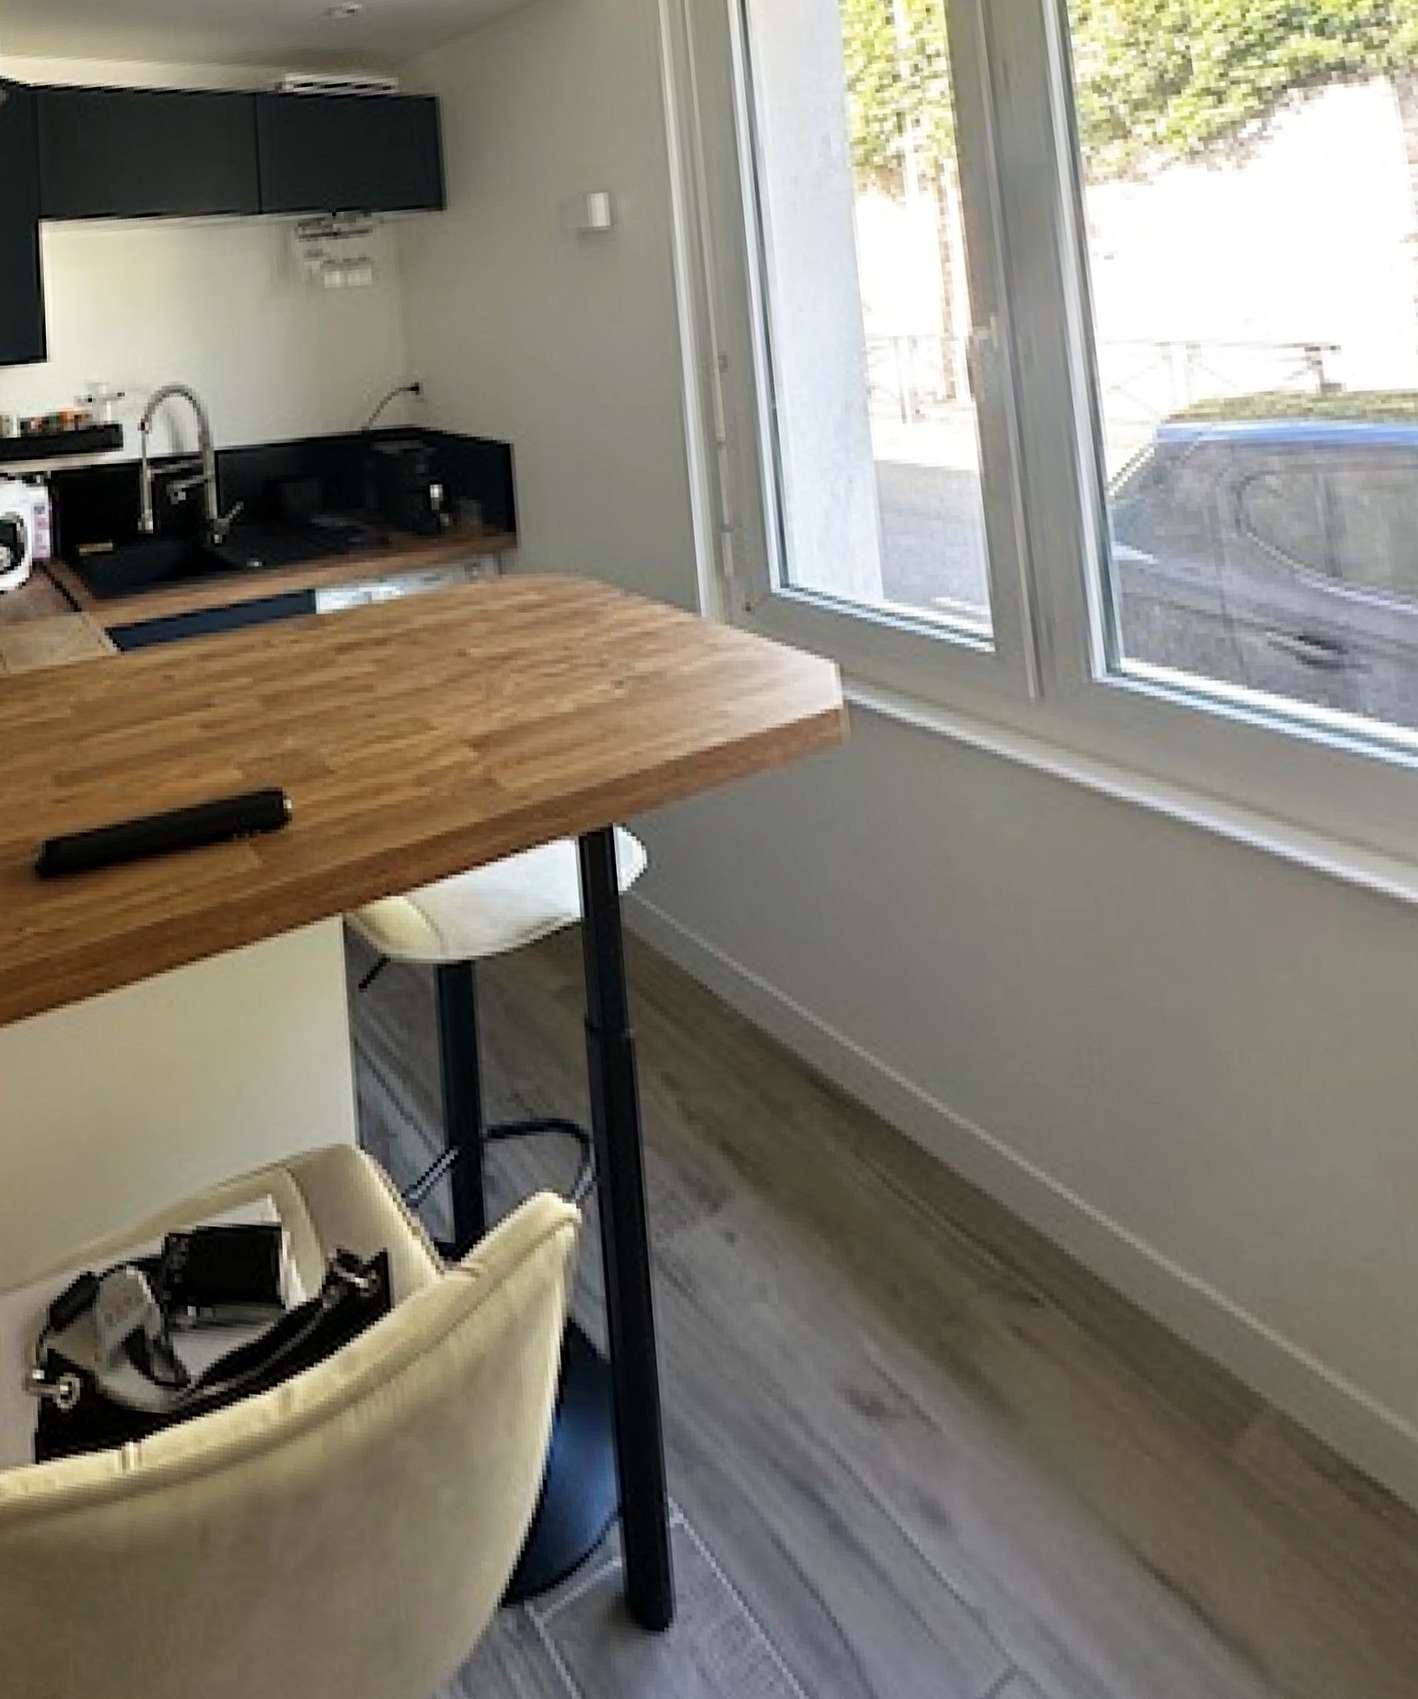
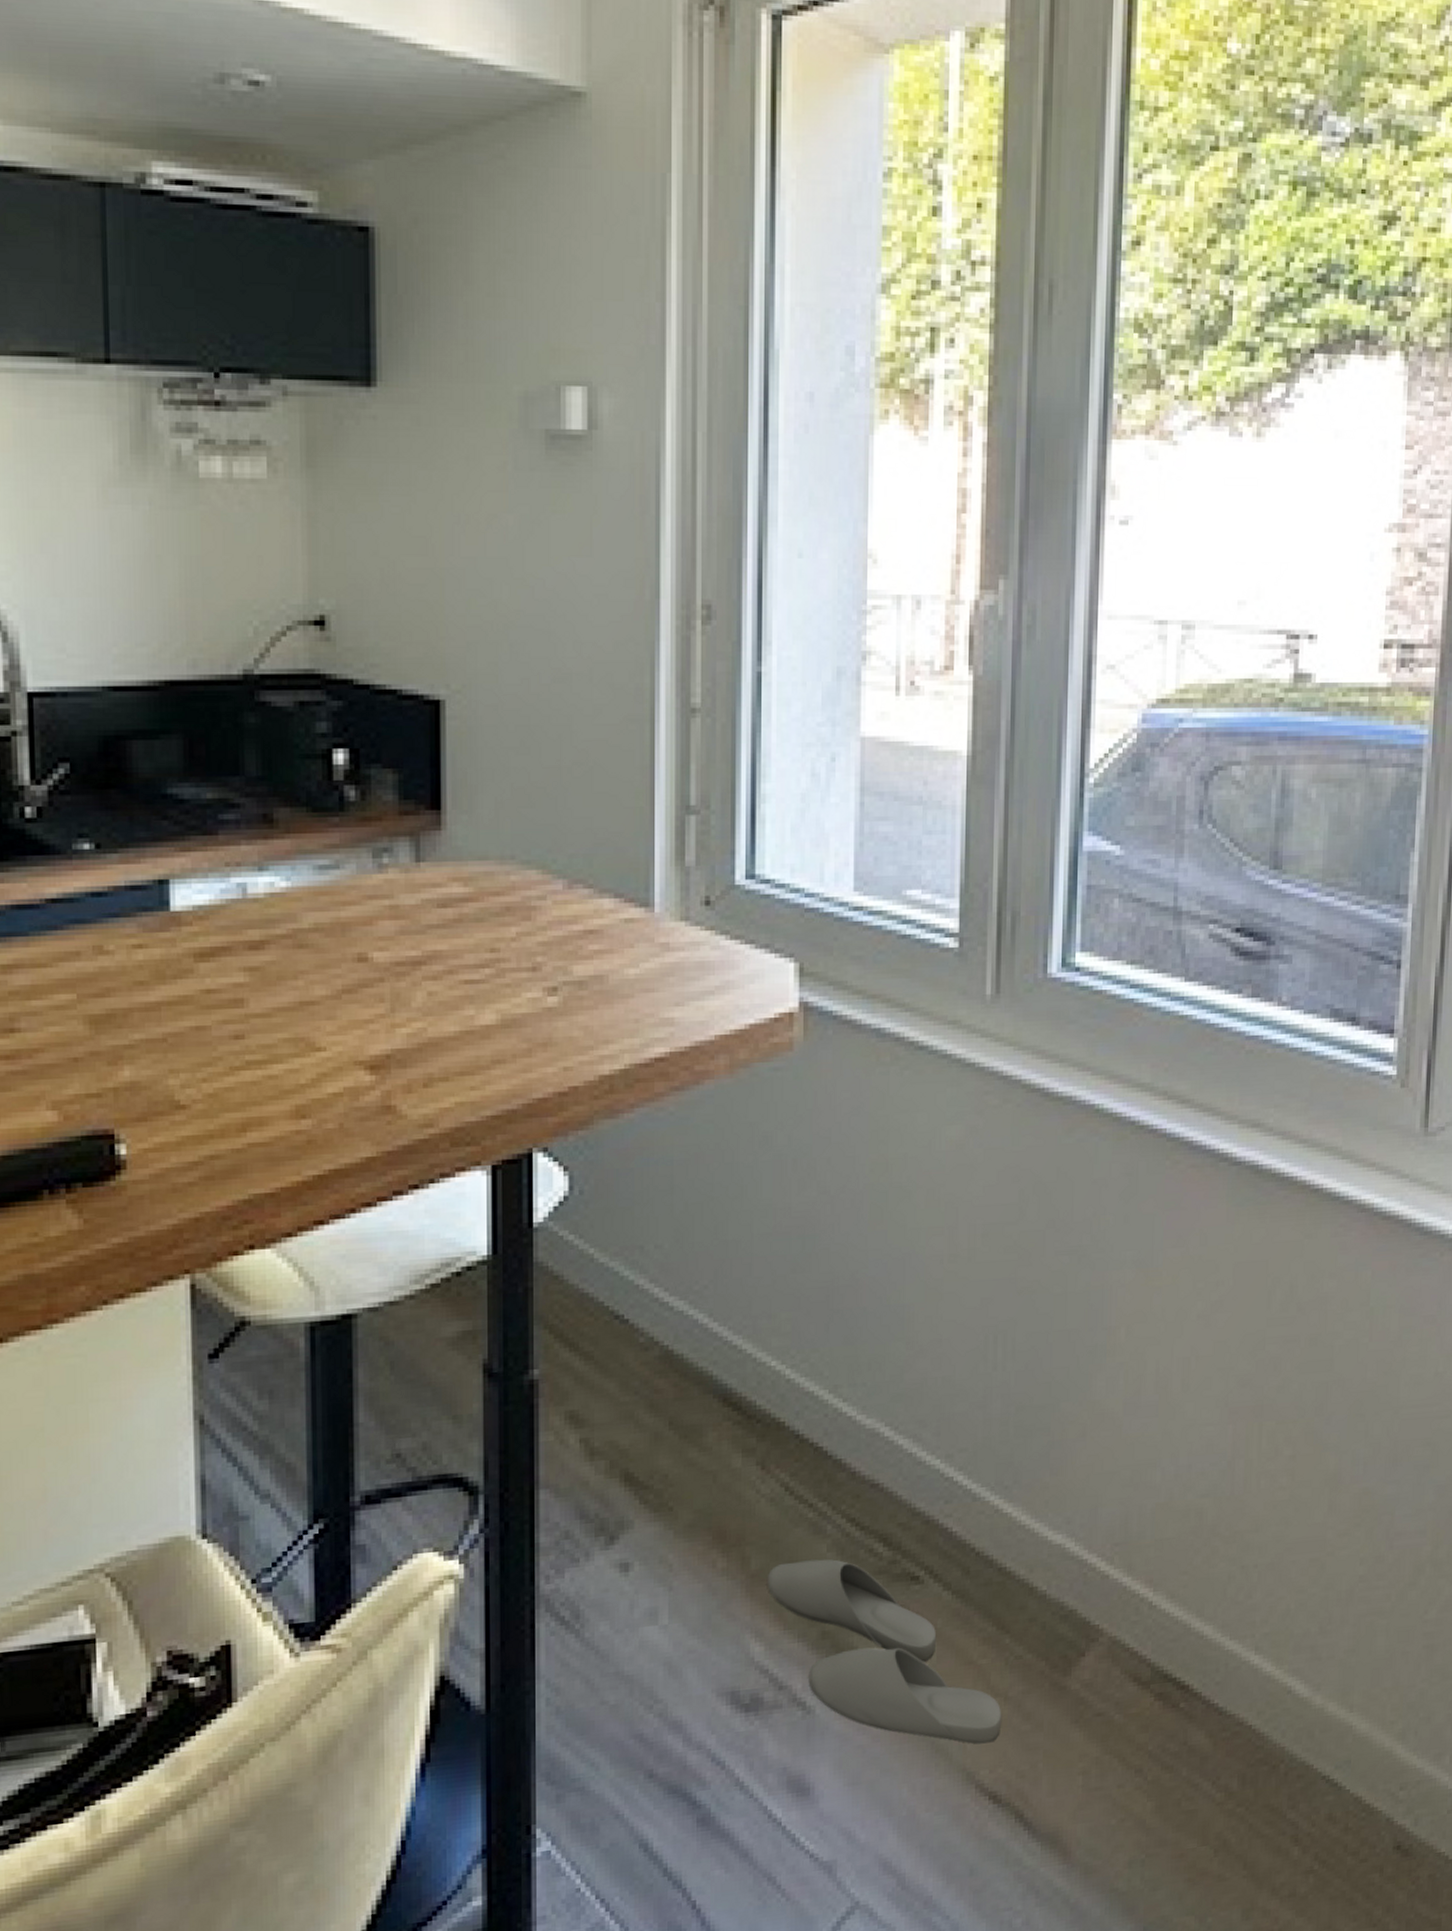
slippers: none [873,1259,1159,1509] -> present [767,1559,1002,1744]

